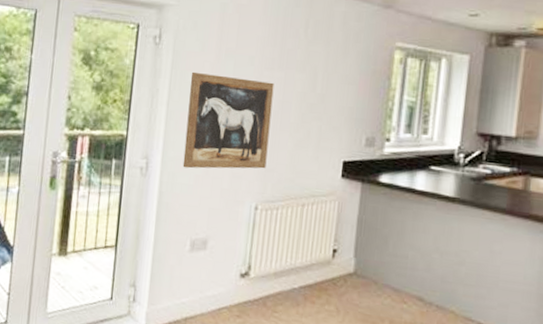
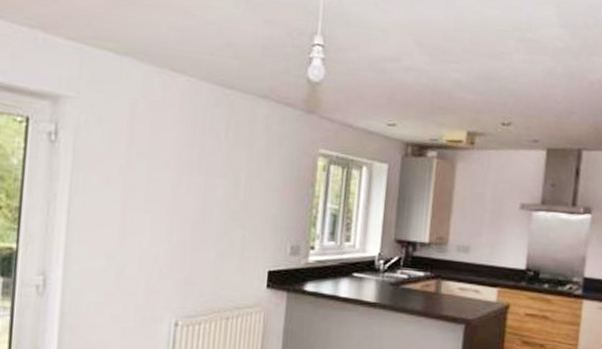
wall art: present [182,71,274,169] -> none [89,174,194,285]

